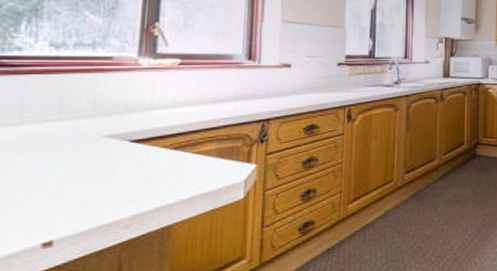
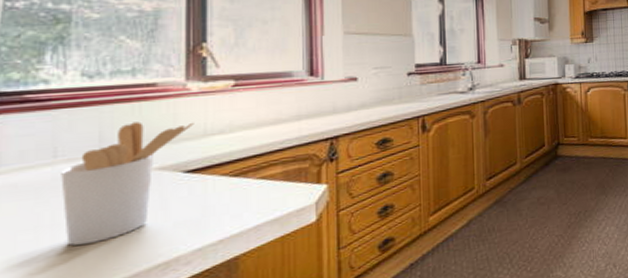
utensil holder: none [24,91,143,202] -> present [61,121,194,246]

